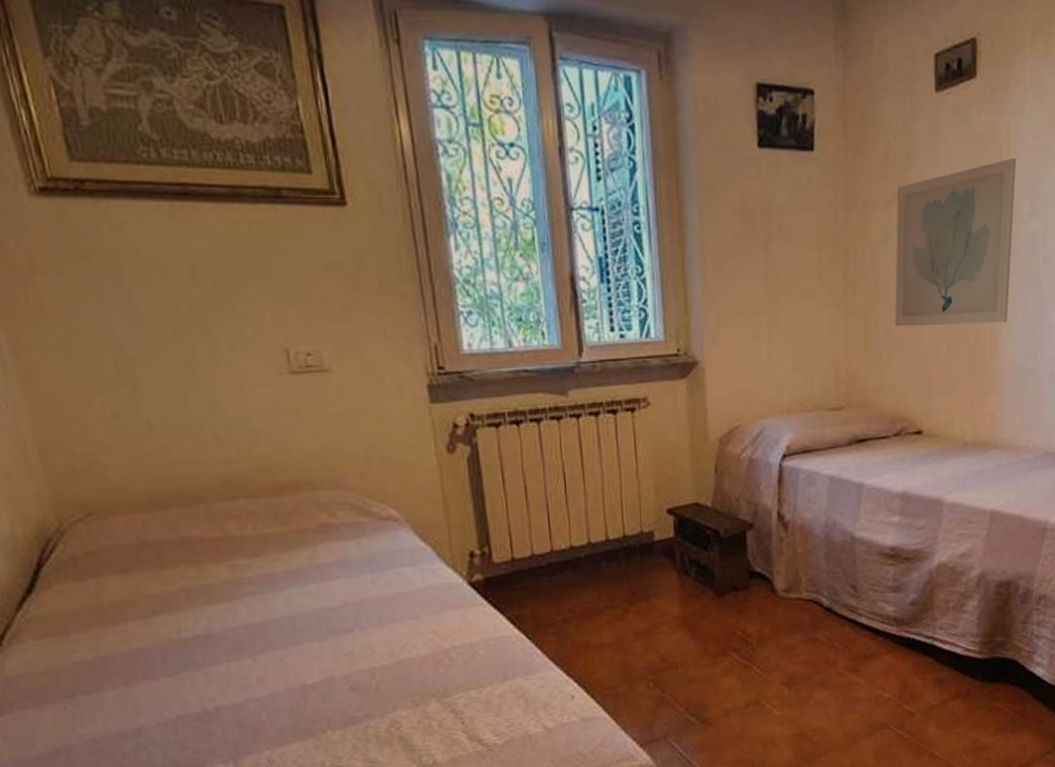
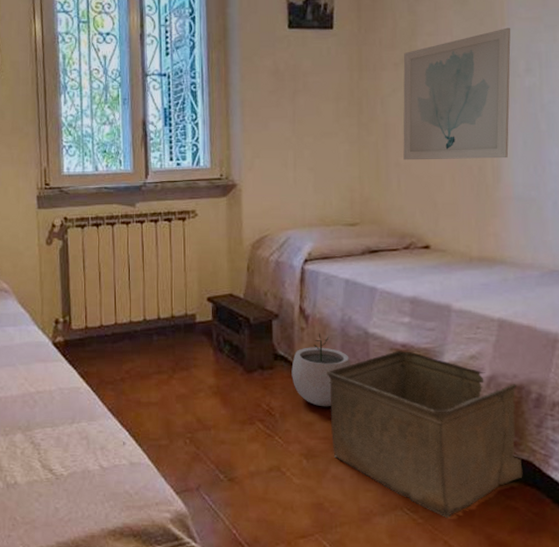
plant pot: none [769,543,835,627] -> present [291,333,351,407]
storage bin: none [809,555,1008,729] -> present [327,351,523,518]

